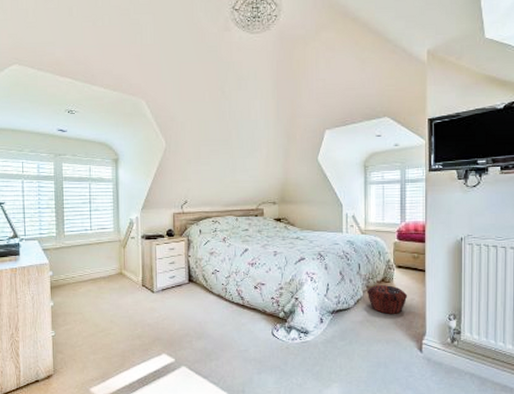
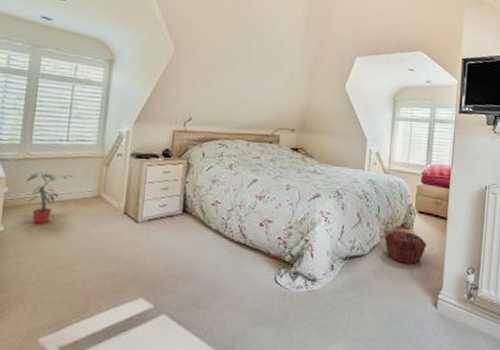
potted plant: none [65,256,100,299] -> present [26,172,75,224]

